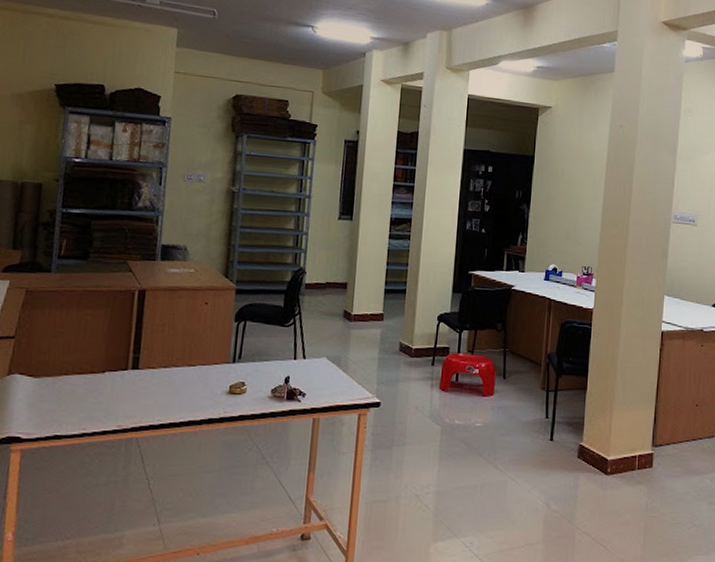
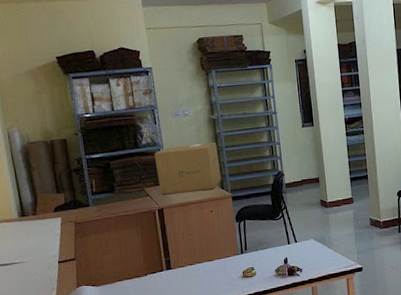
box: none [147,215,231,276] -> present [154,143,222,195]

